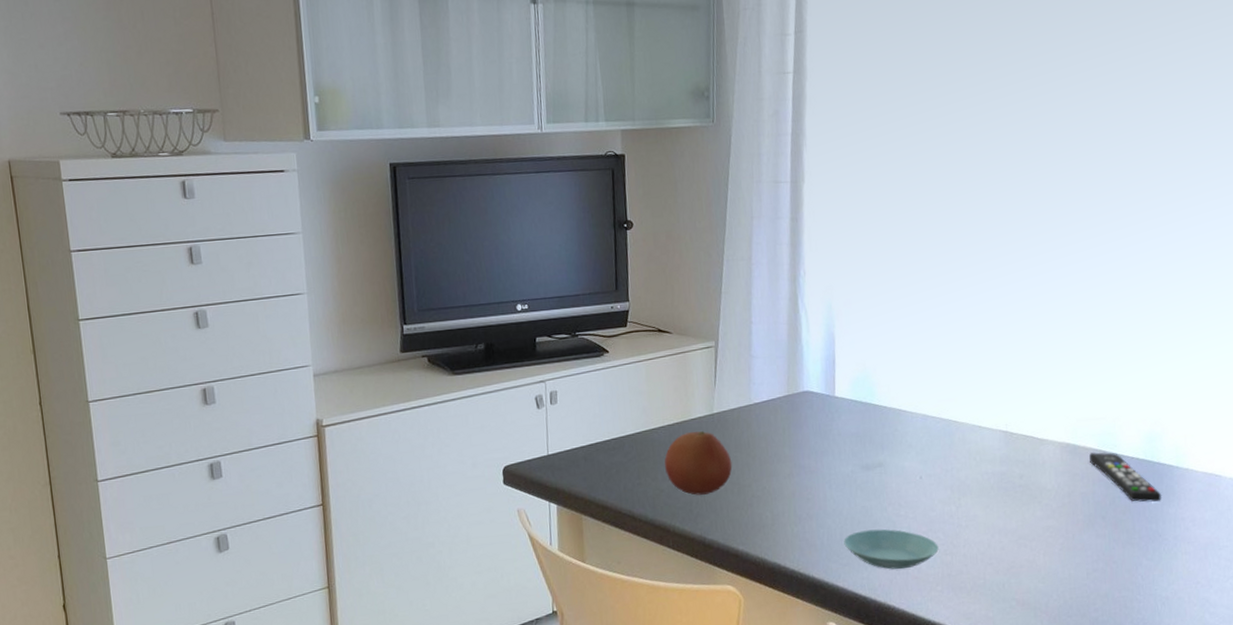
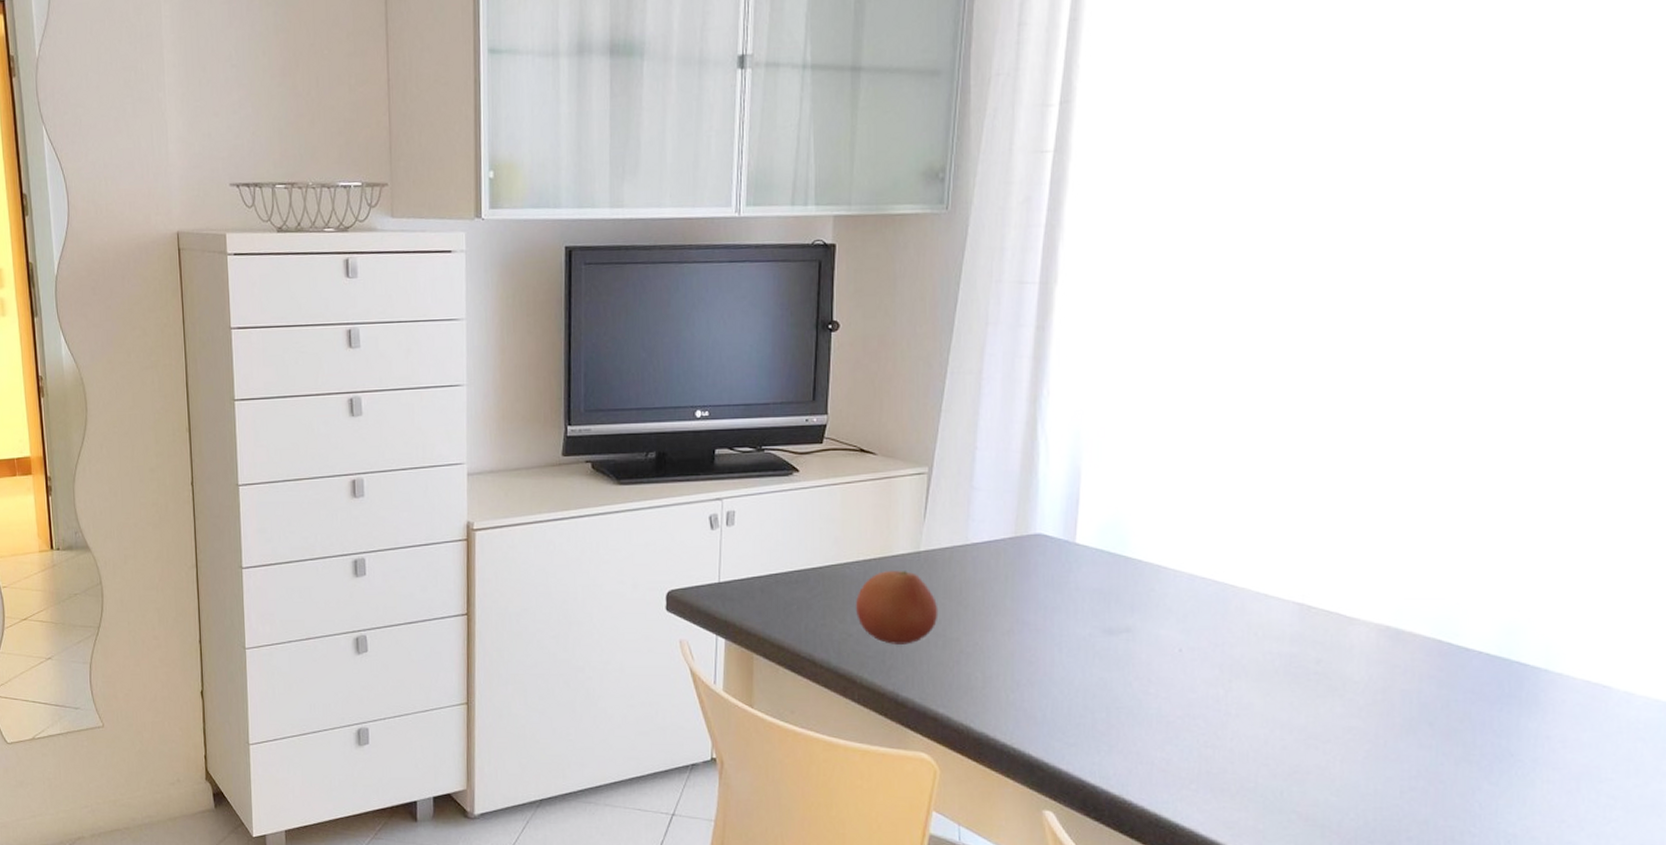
saucer: present [844,529,939,569] -> none [1072,706,1197,757]
remote control: present [1089,452,1162,502] -> none [1418,641,1520,713]

